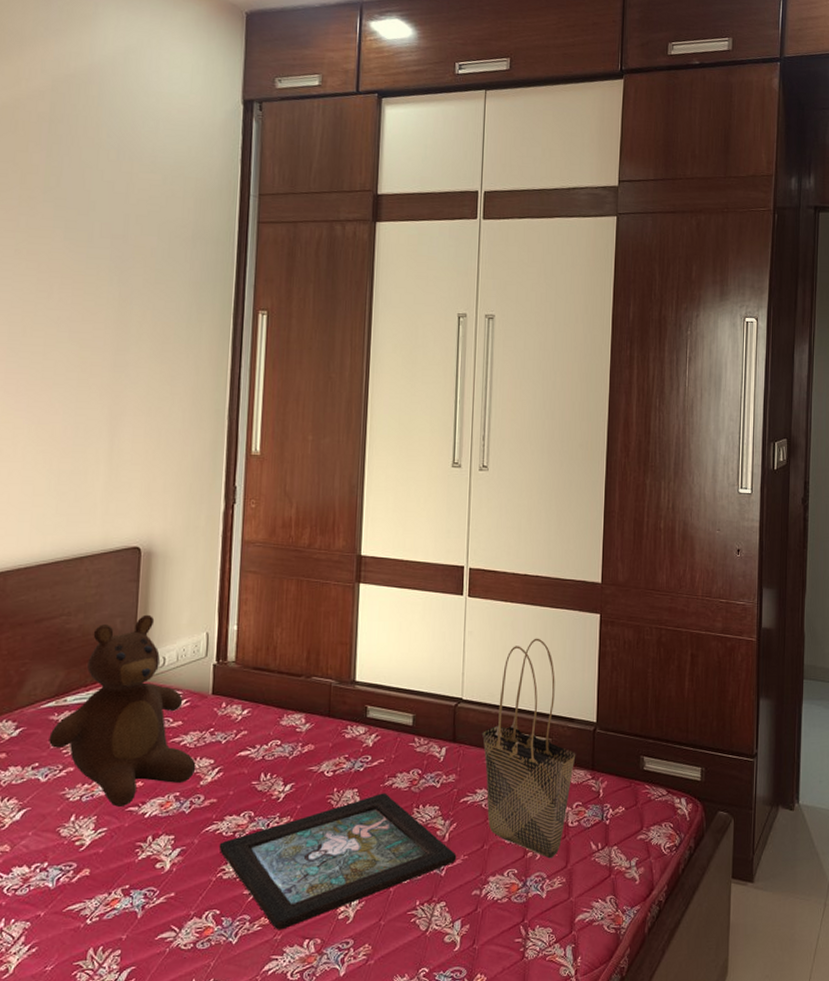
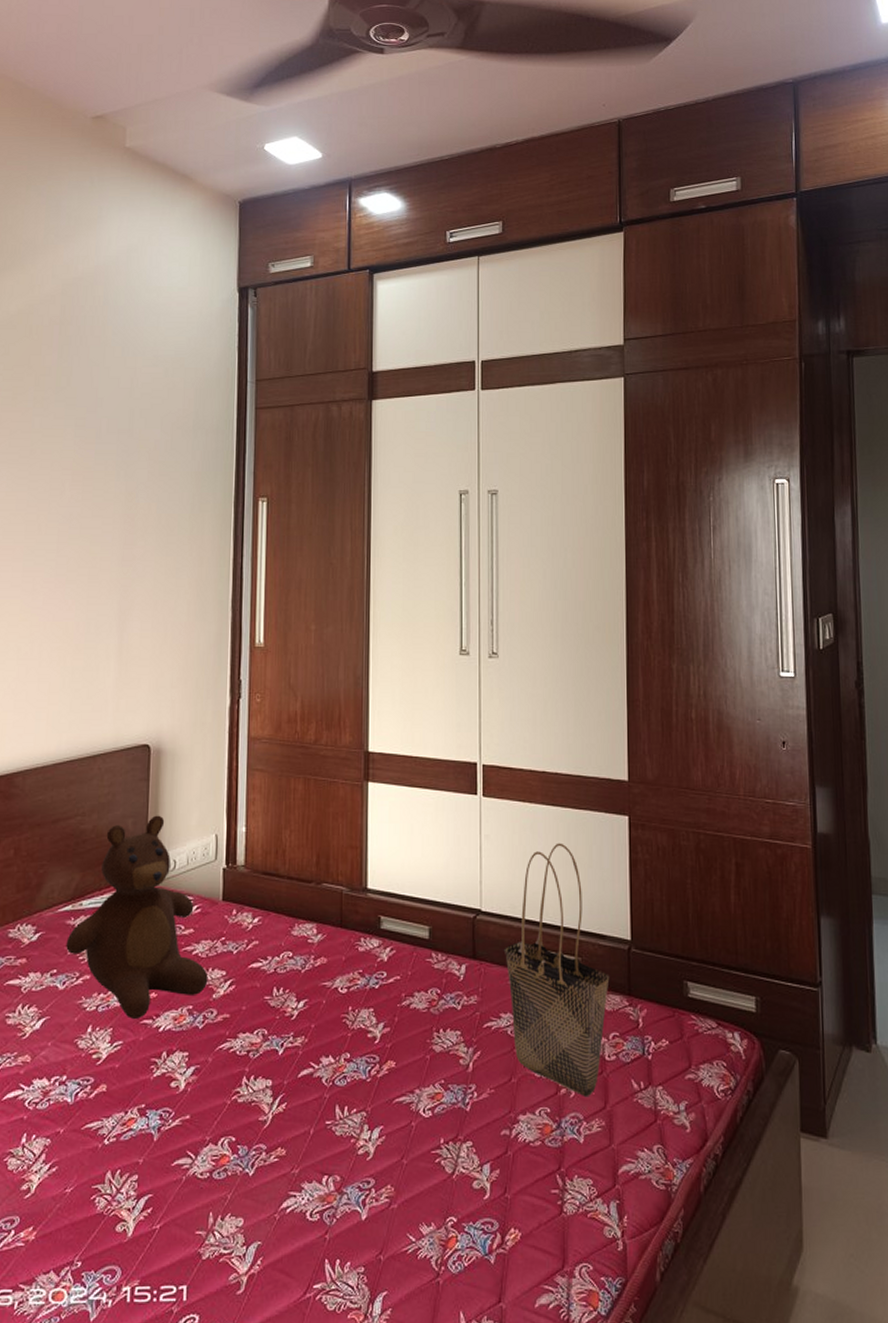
decorative tray: present [218,793,457,930] -> none [233,1014,482,1163]

